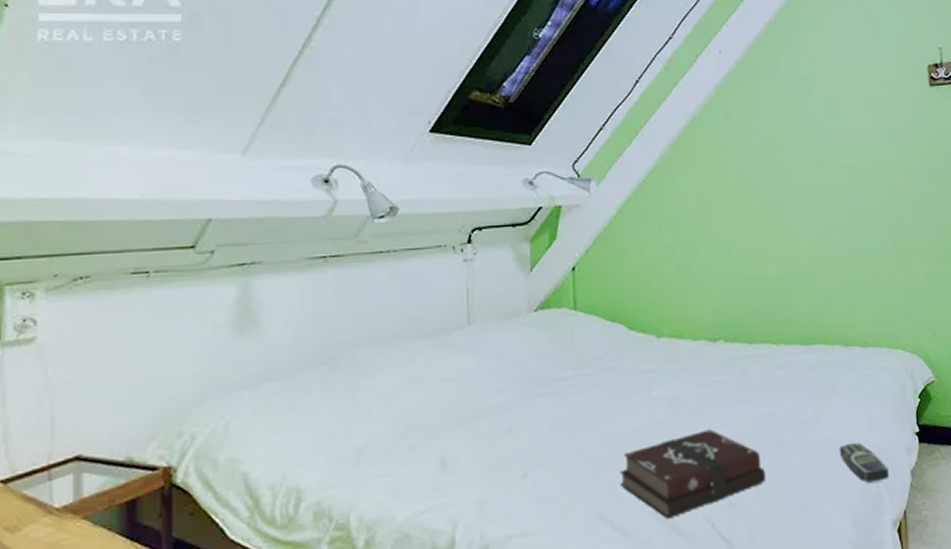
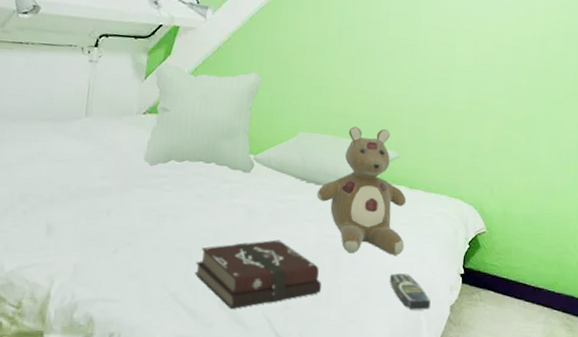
cushion: none [541,243,669,369] -> present [143,63,262,173]
pillow: none [667,300,829,360] -> present [253,131,401,186]
stuffed bear: none [743,285,850,431] -> present [316,127,407,256]

